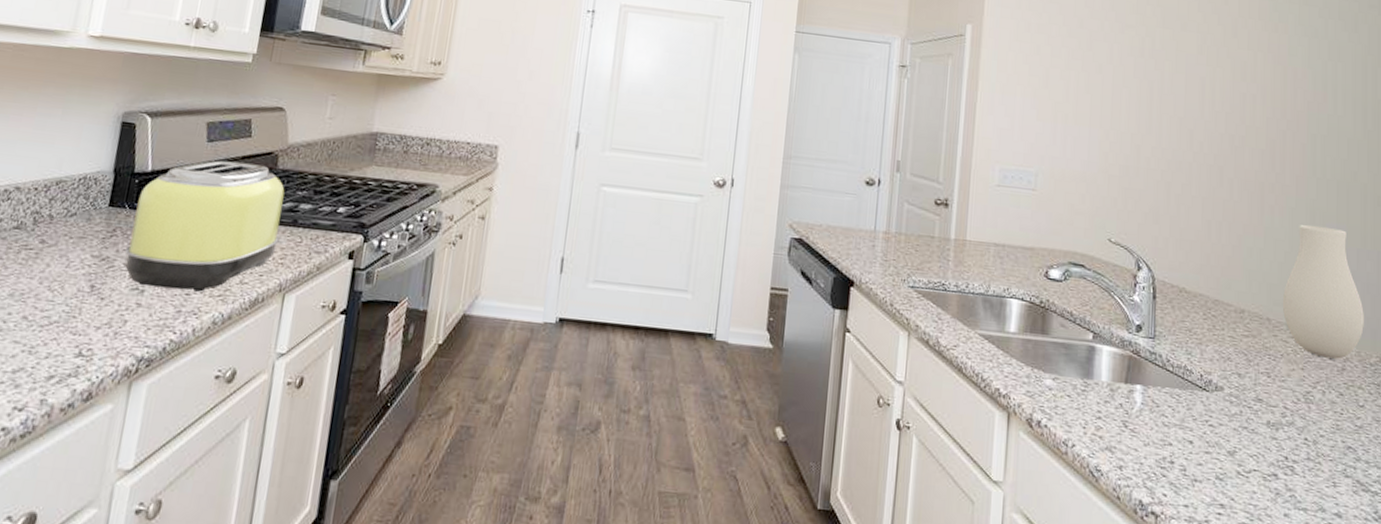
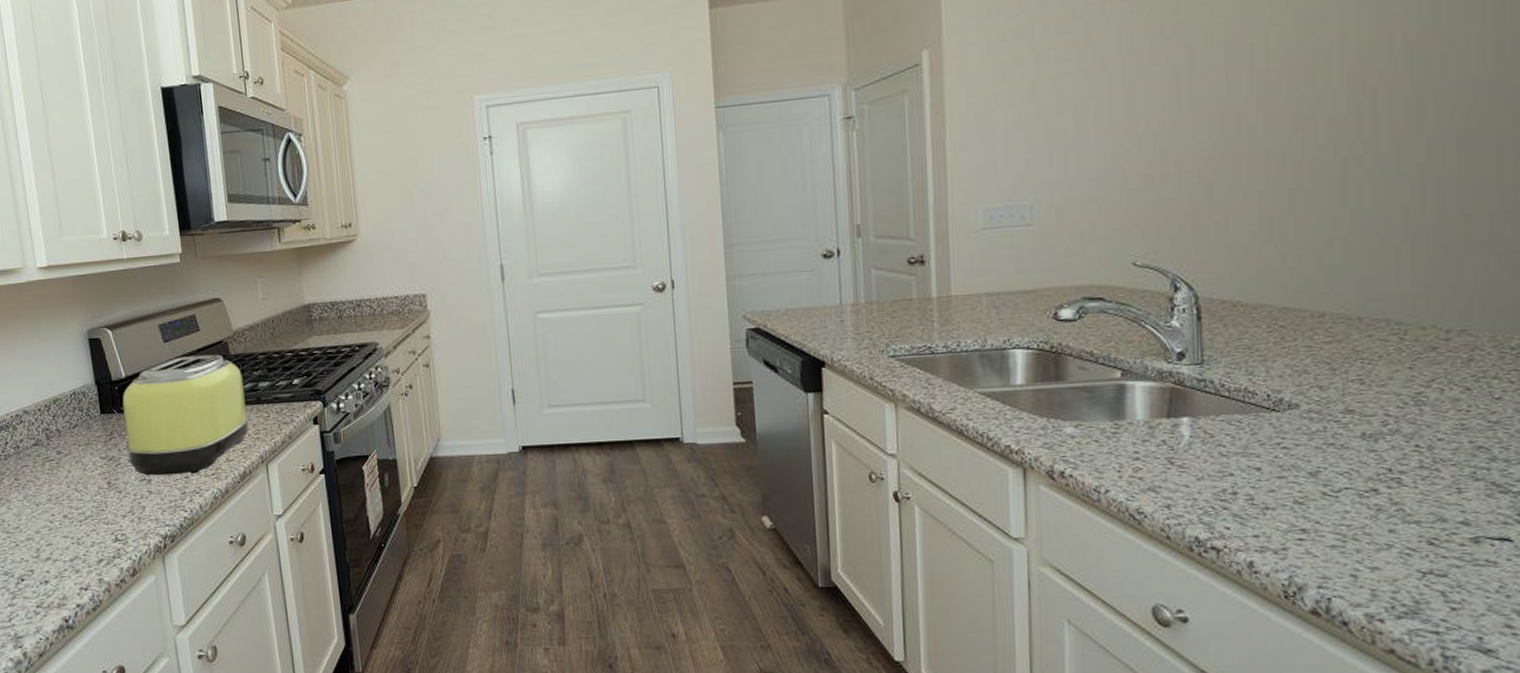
vase: present [1282,224,1364,359] -> none [1378,193,1501,351]

